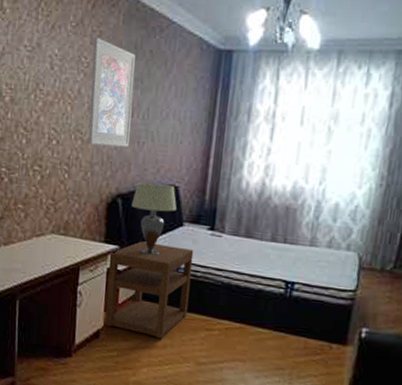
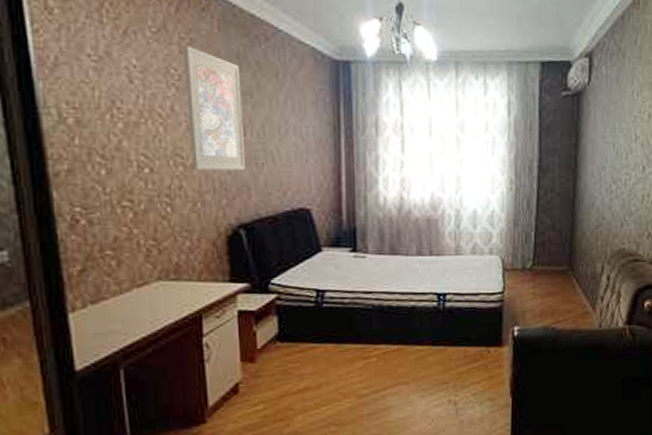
nightstand: present [105,241,194,339] -> none [238,274,340,379]
lampshade: present [131,182,177,255] -> none [257,208,311,288]

